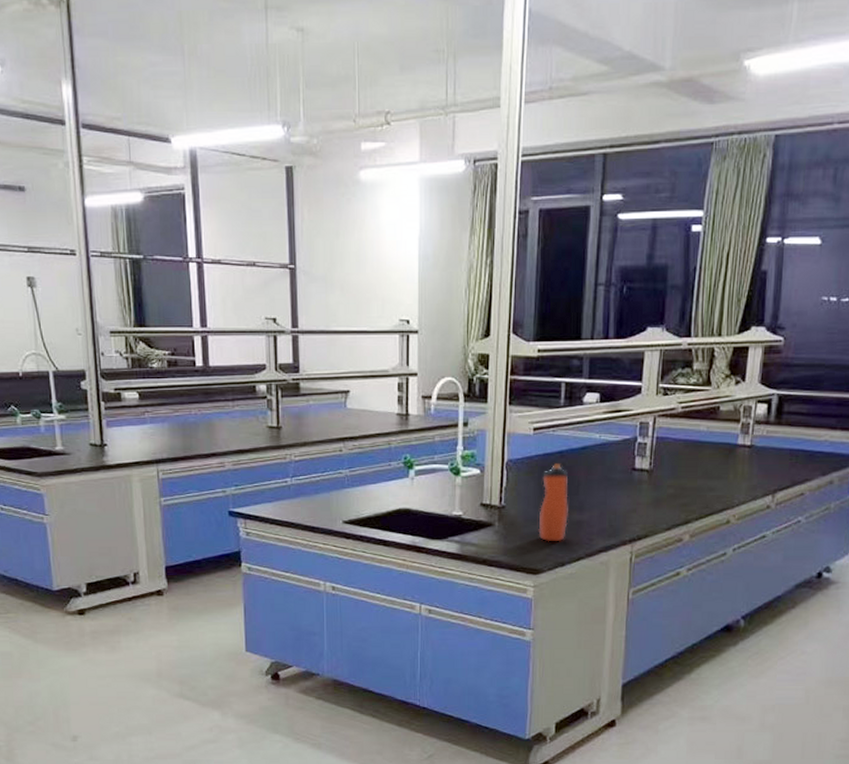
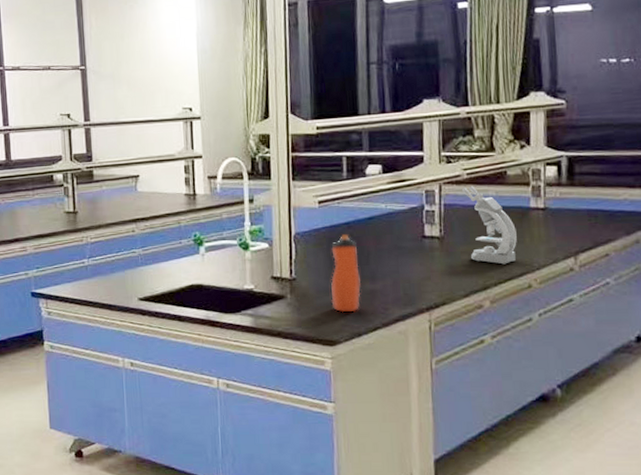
microscope: none [674,420,722,500] -> present [461,186,517,265]

